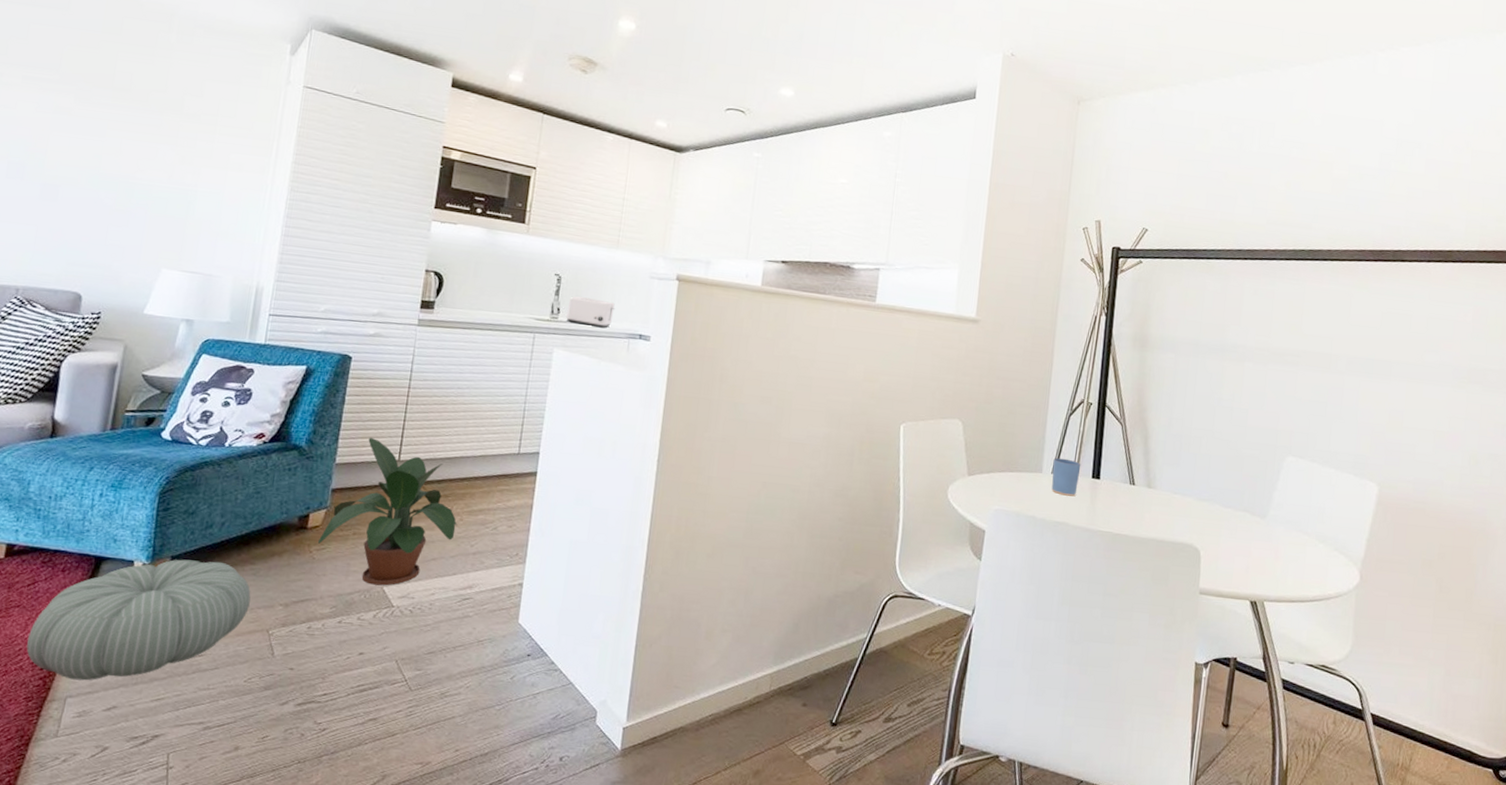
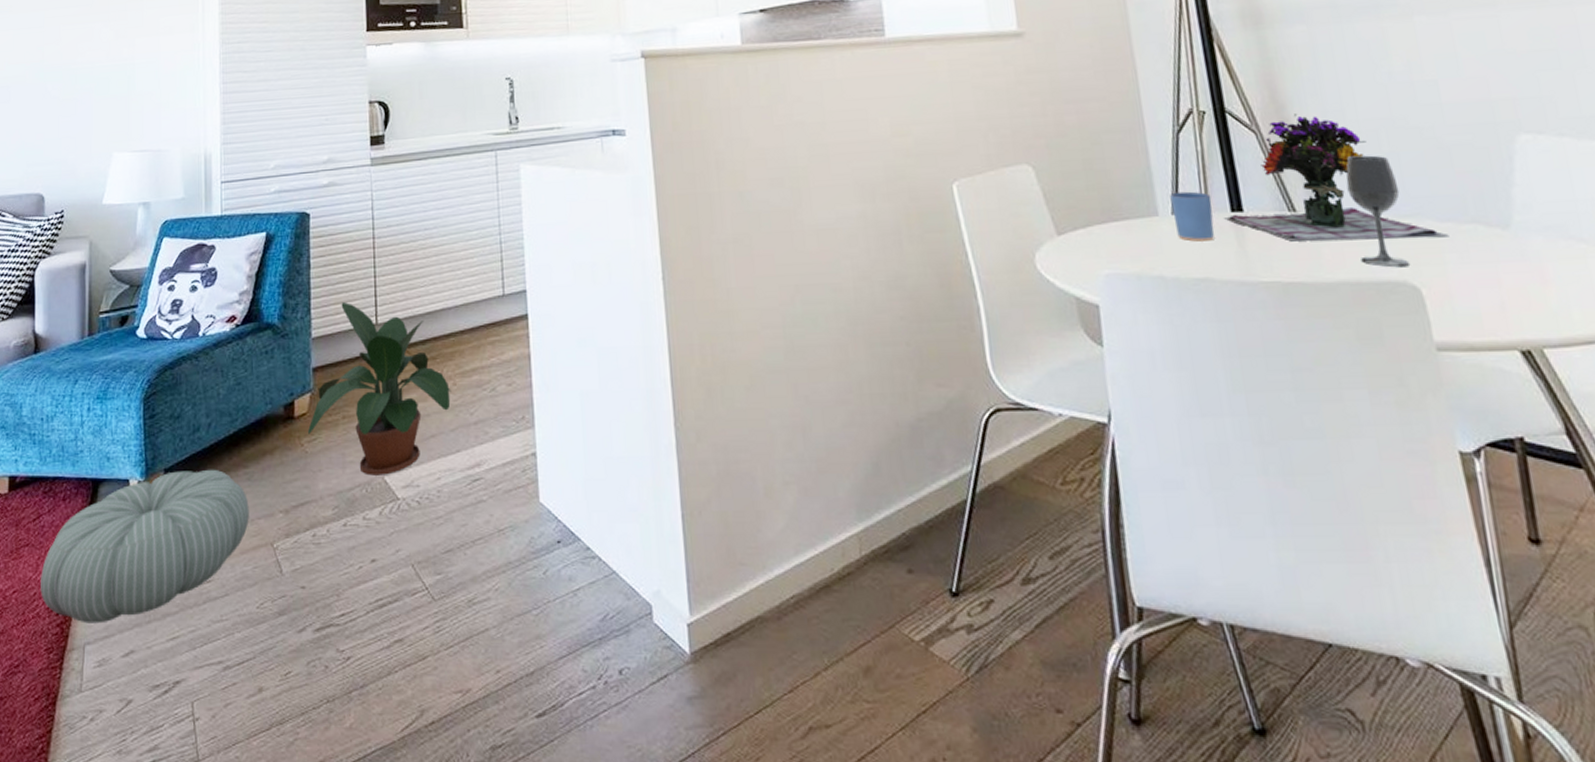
toaster: present [566,295,616,328] -> none [526,97,579,131]
flower arrangement: none [1086,416,1228,519] -> present [1224,114,1450,242]
wine glass: none [1168,452,1205,535] -> present [1345,155,1409,268]

